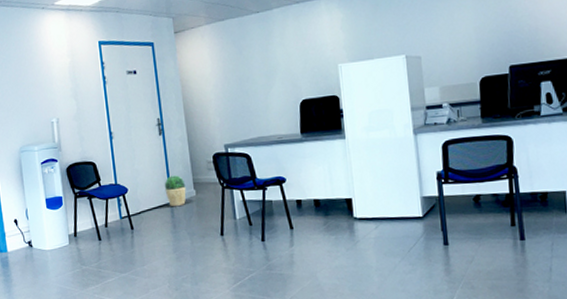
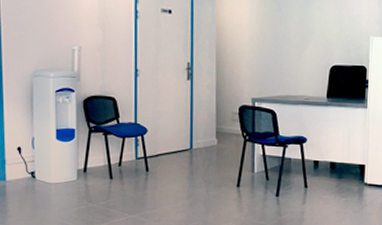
potted plant: present [164,175,186,207] -> none [186,122,208,154]

